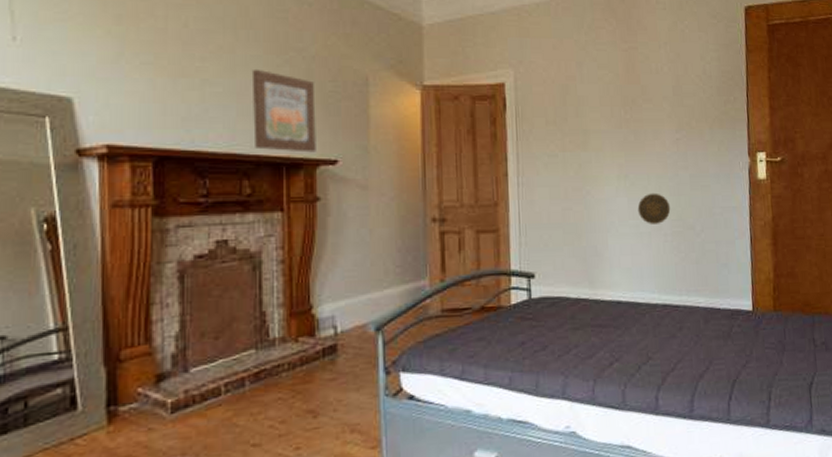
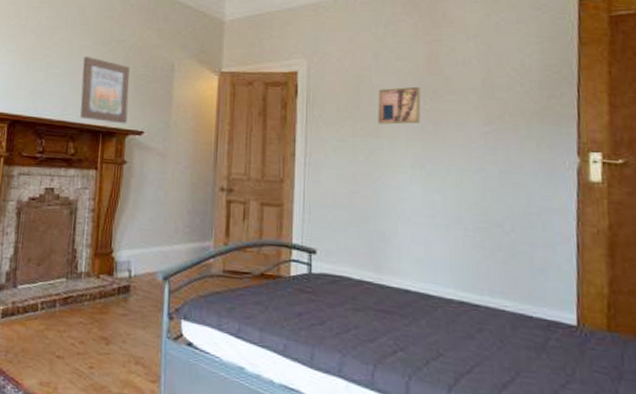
wall art: none [583,96,623,136] -> present [378,86,421,125]
decorative plate: present [637,193,671,224] -> none [433,184,474,218]

